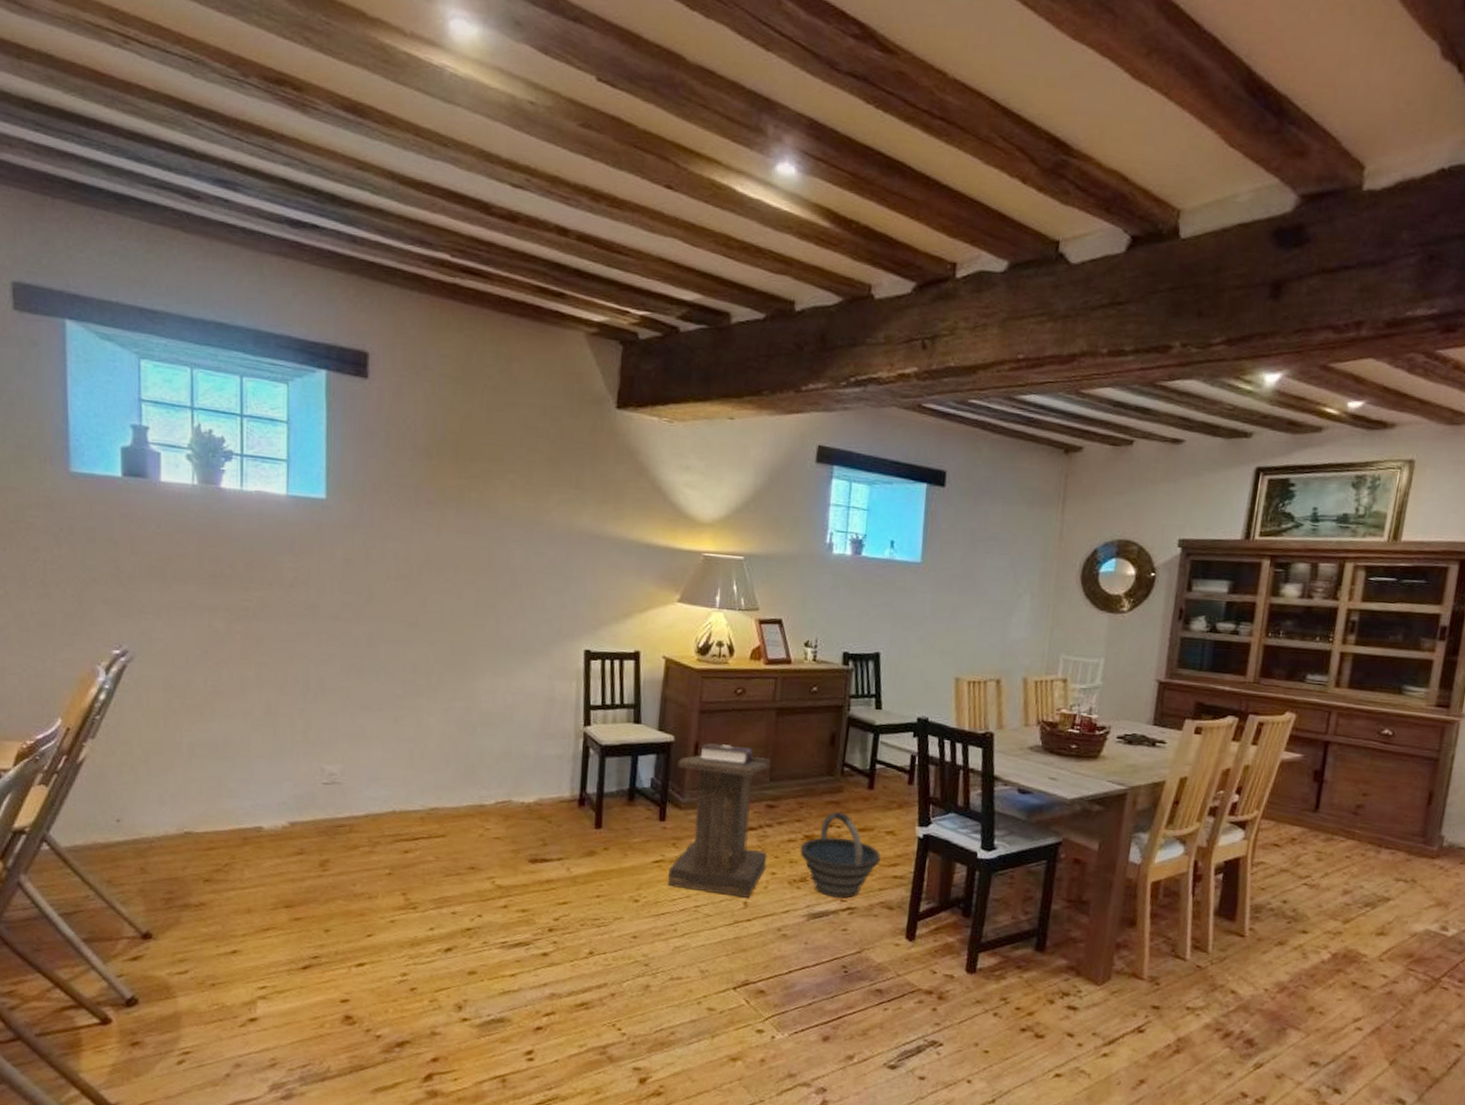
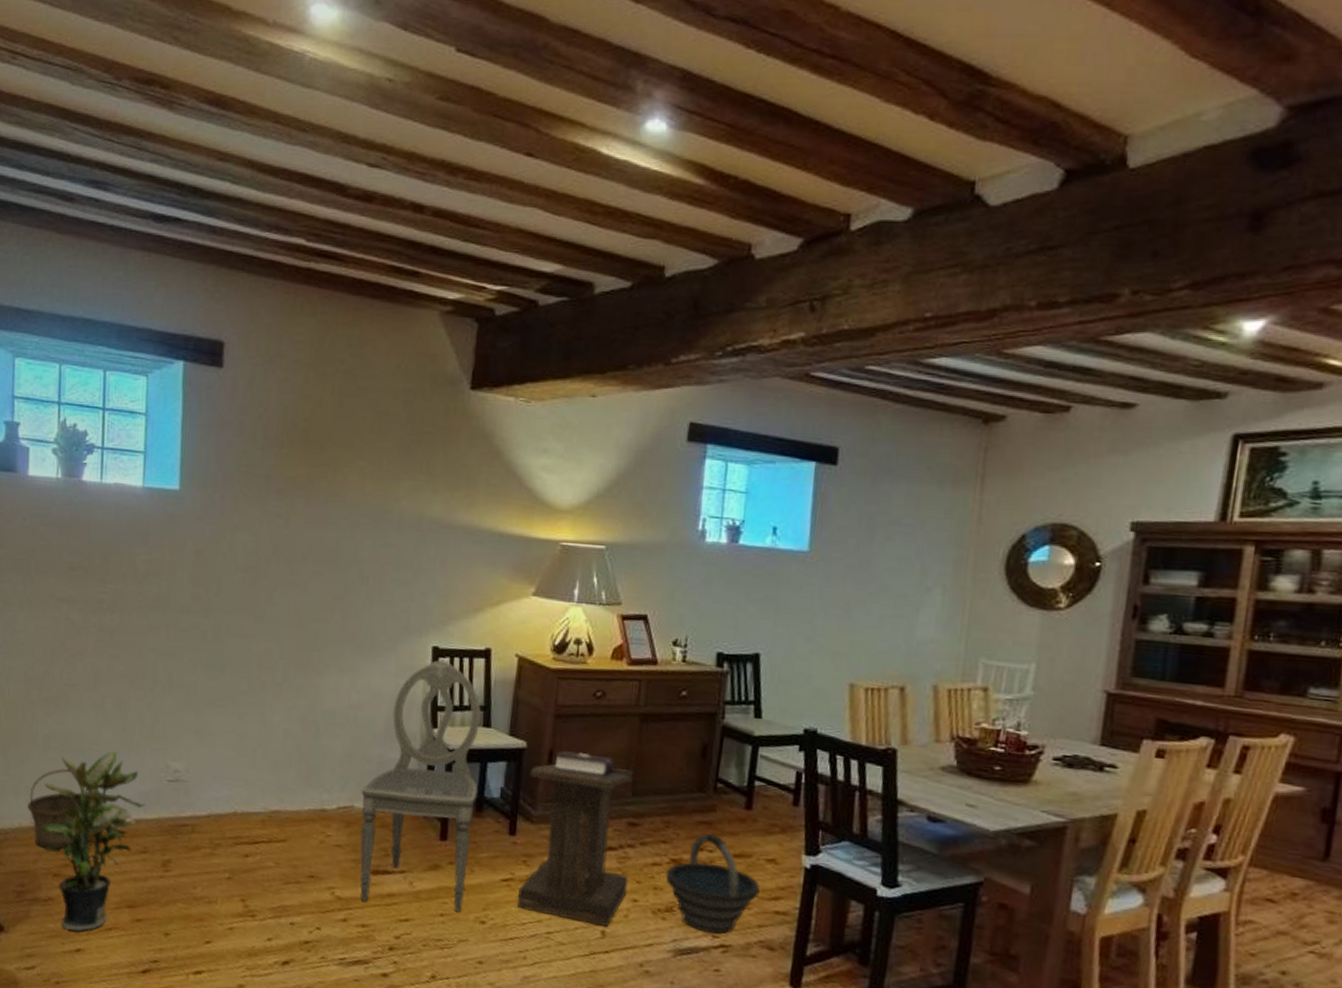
basket: none [174,776,254,855] -> present [28,769,102,849]
potted plant: none [190,757,301,934] -> present [42,752,146,932]
dining chair: none [518,662,631,893] -> present [359,659,481,912]

